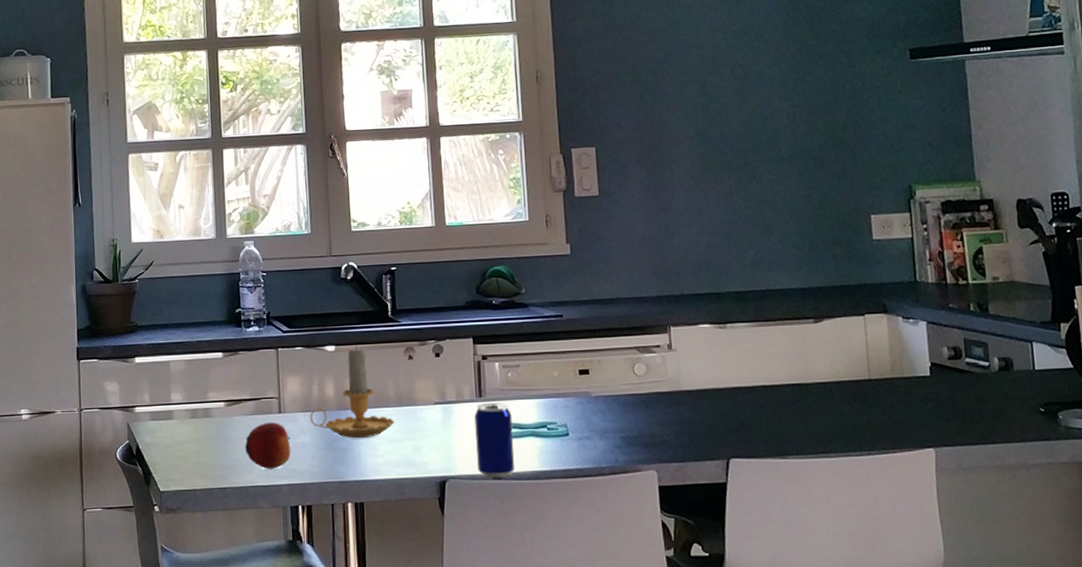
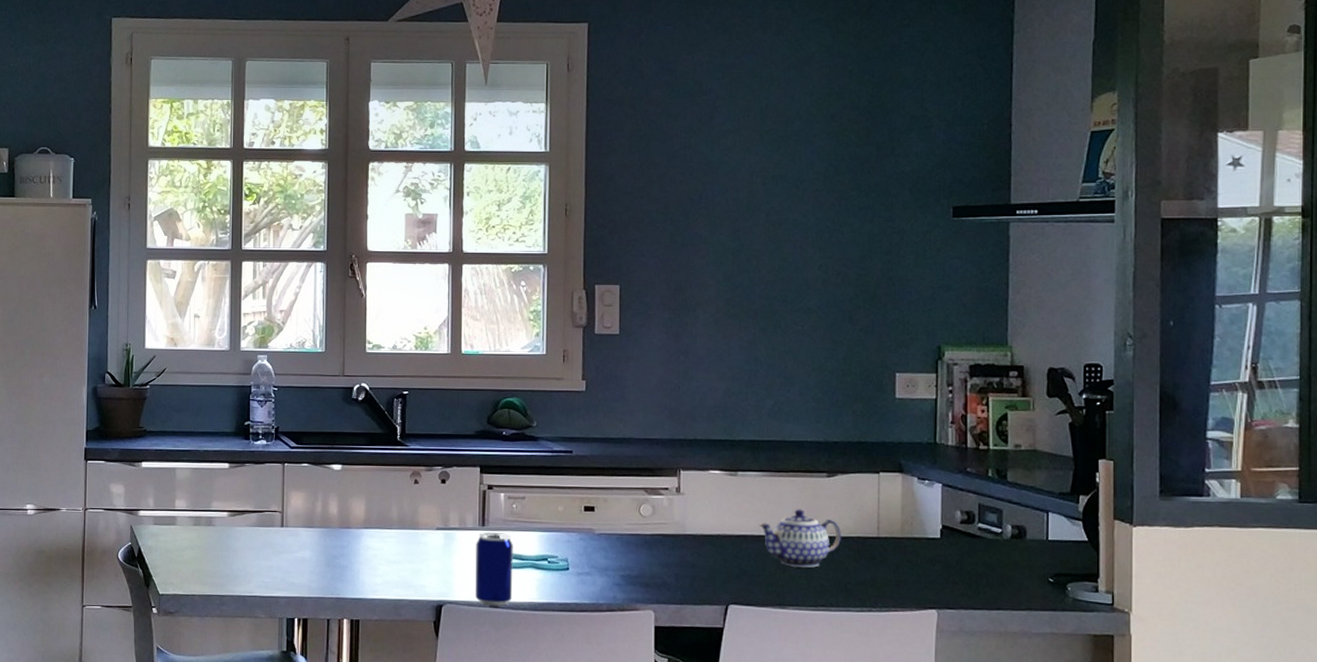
apple: present [244,422,291,469] -> none [245,534,291,581]
candle: present [309,344,394,439] -> none [311,464,395,558]
teapot: none [752,357,835,417] -> present [759,509,842,568]

